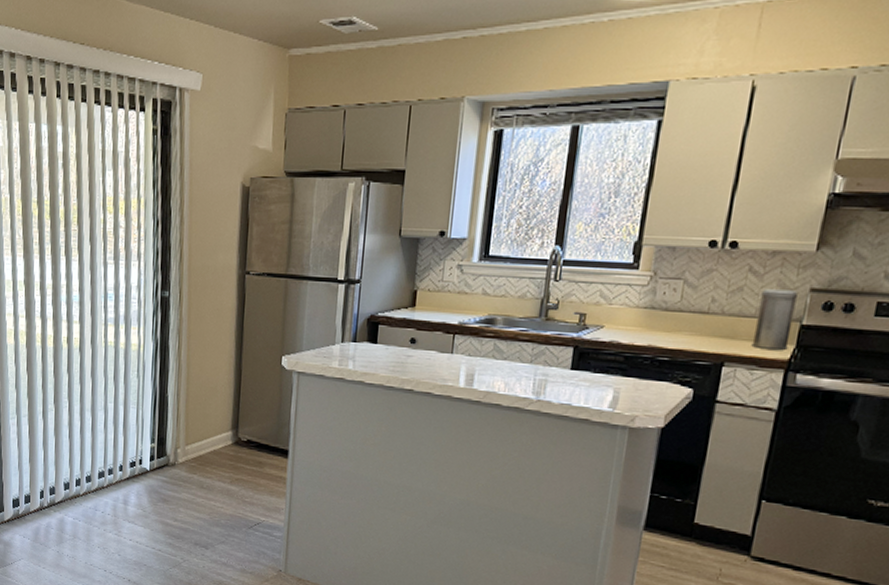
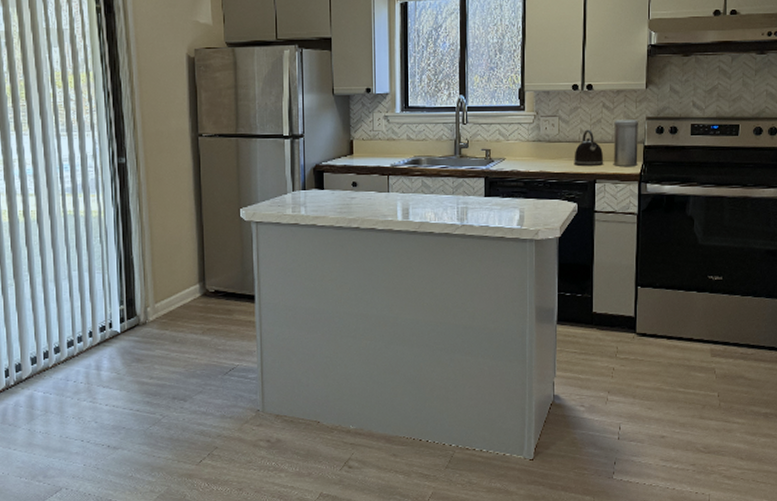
kettle: none [696,298,740,346] -> present [574,129,604,167]

